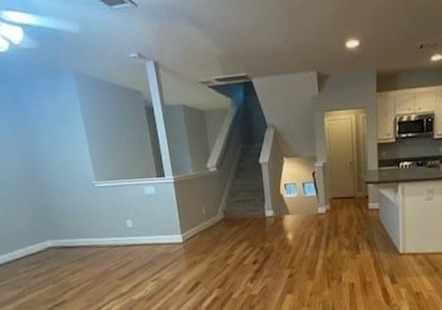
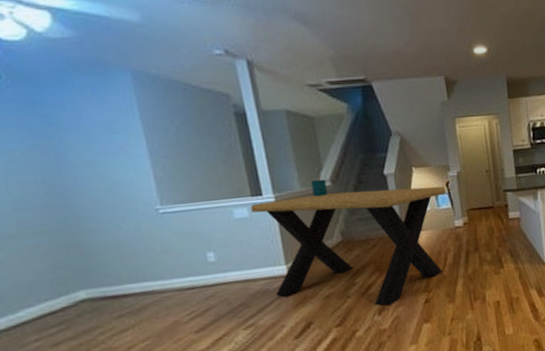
dining table: none [156,162,312,276] -> present [251,175,446,306]

